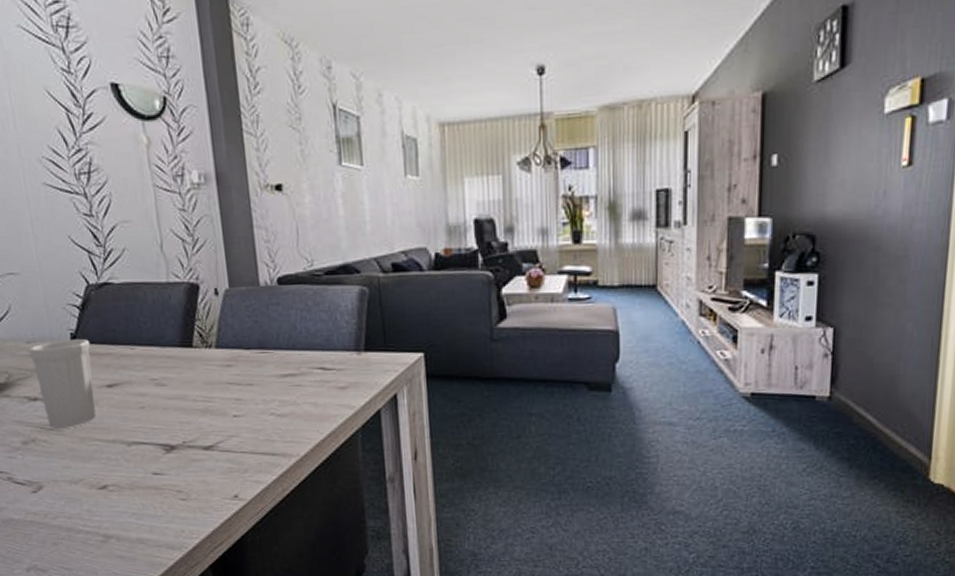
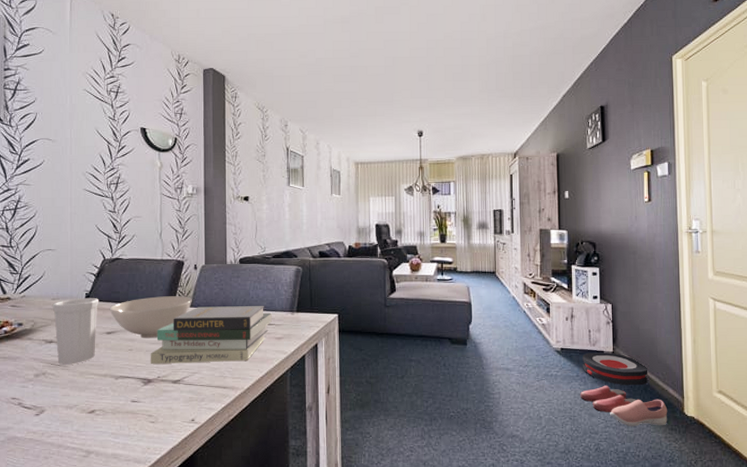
bowl: none [105,333,217,393] -> present [109,296,192,339]
books: none [168,344,331,425] -> present [150,306,272,364]
slippers: none [775,443,860,480] -> present [580,385,637,412]
robot vacuum: none [782,397,881,444] -> present [582,352,649,386]
shoe: none [818,460,905,498] -> present [610,399,668,426]

